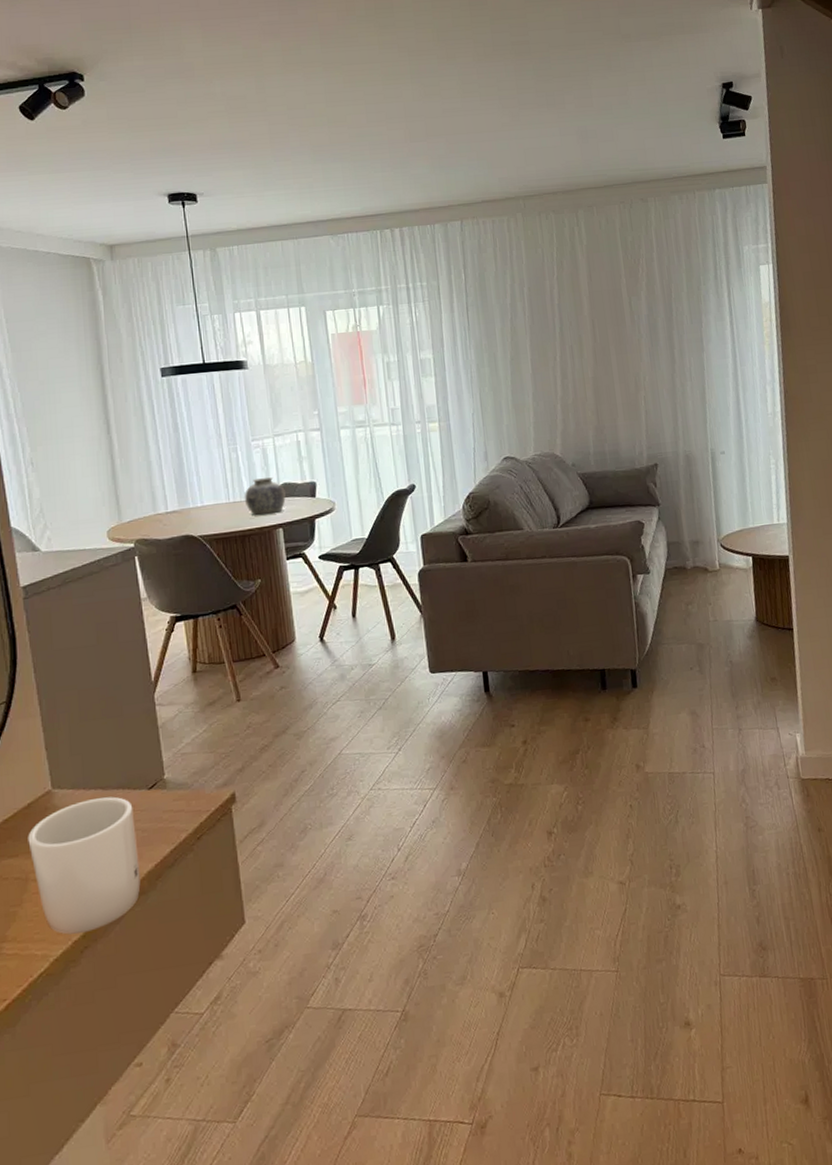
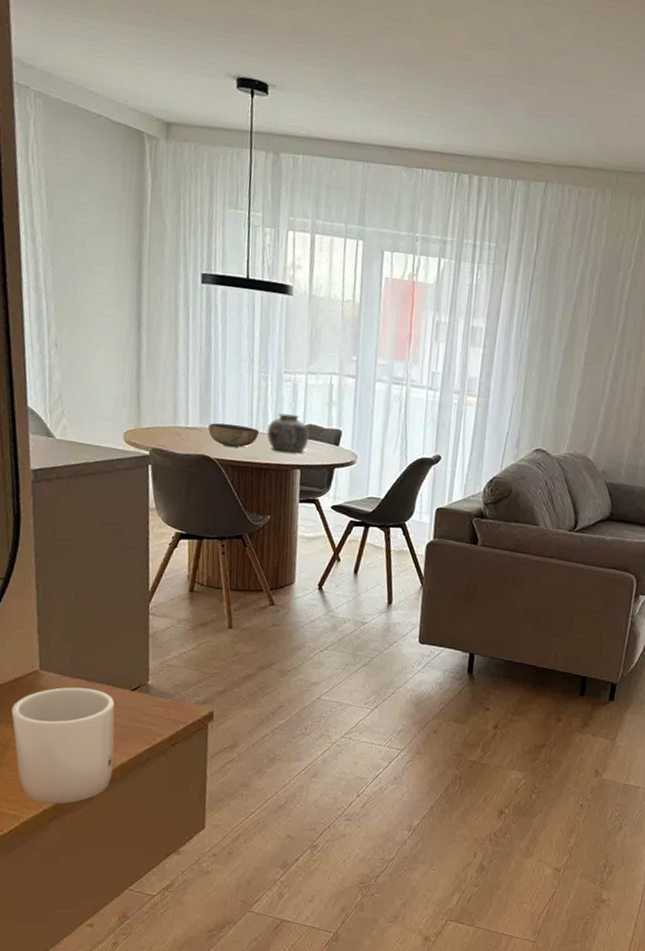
bowl: none [188,498,237,522] -> present [208,423,259,448]

